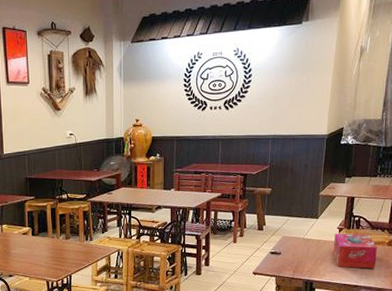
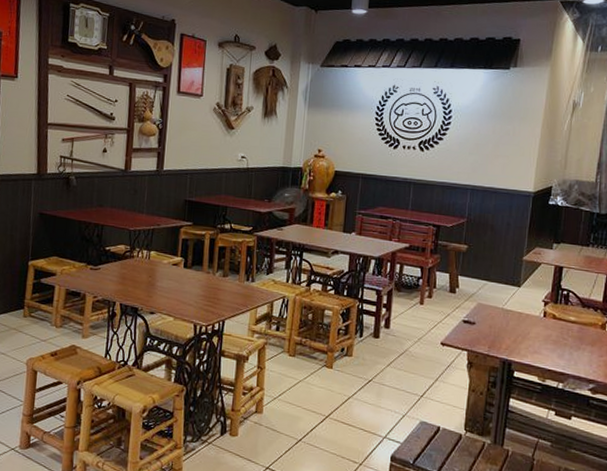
tissue box: present [333,233,377,269] -> none [536,307,588,354]

